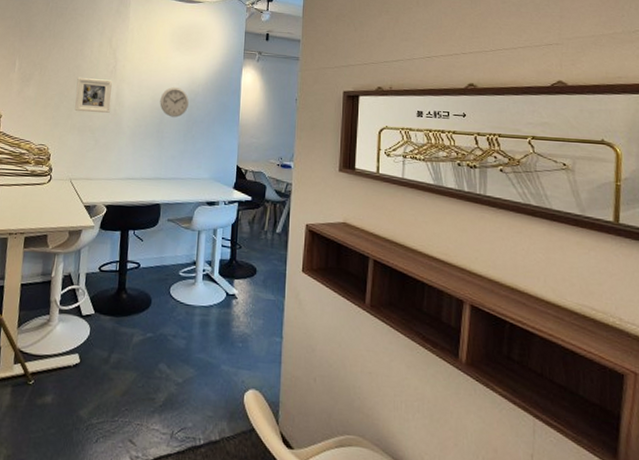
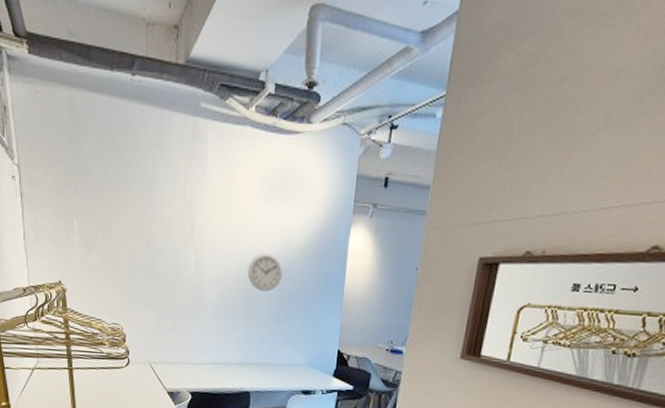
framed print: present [74,77,112,113] -> none [147,240,190,286]

